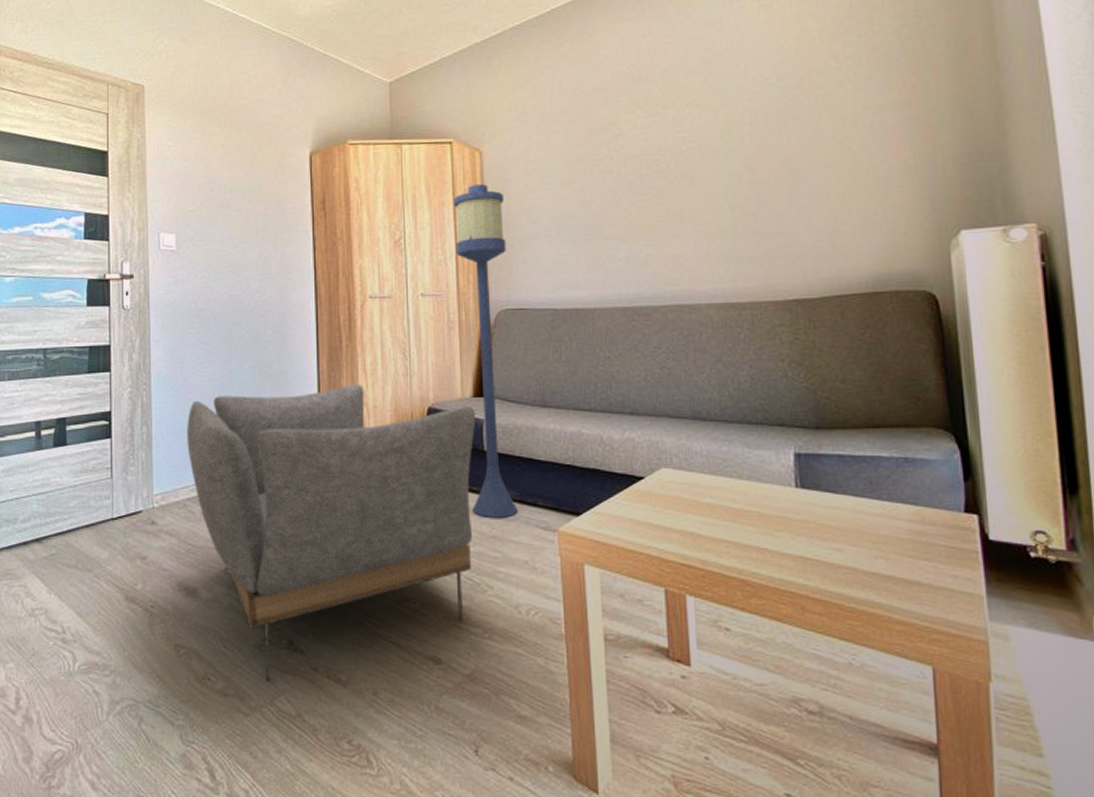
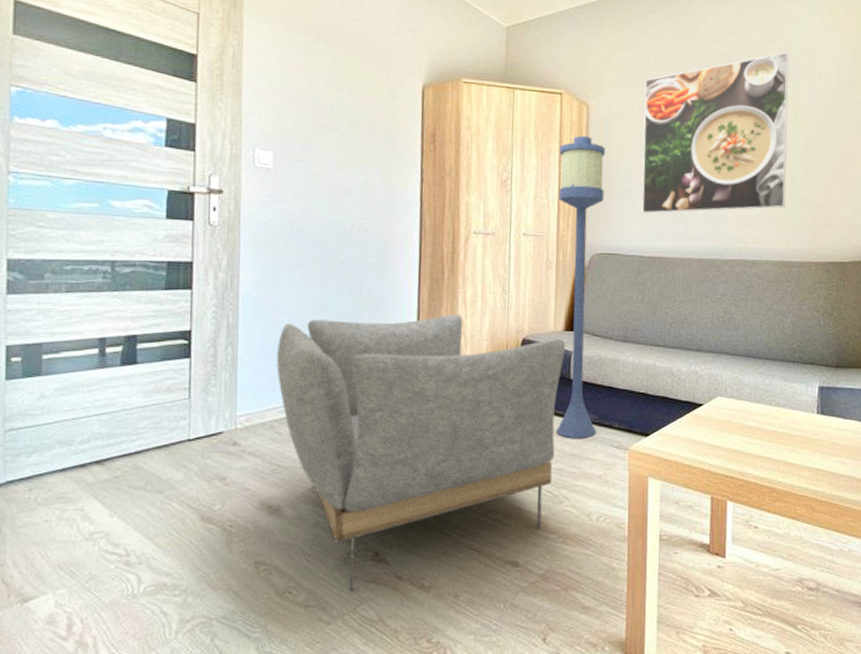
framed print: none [542,62,726,262] -> present [642,52,789,214]

